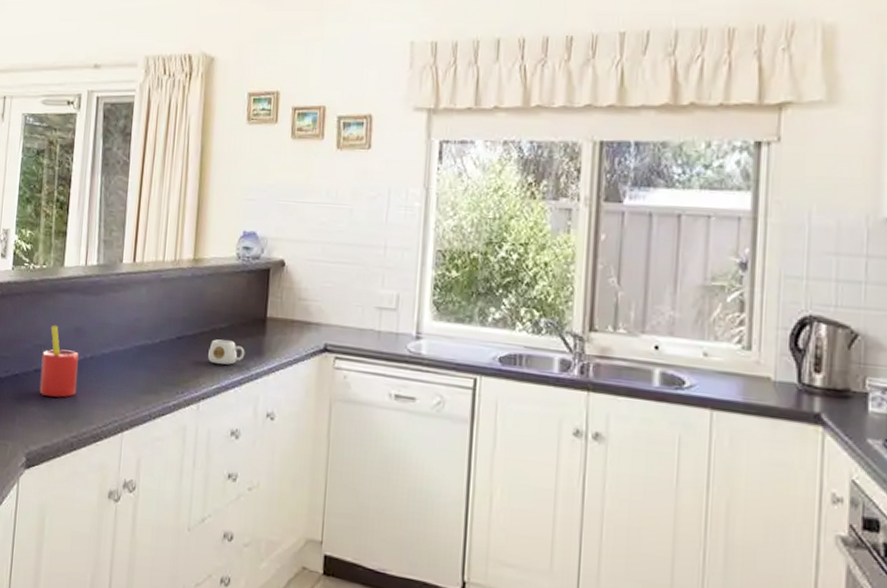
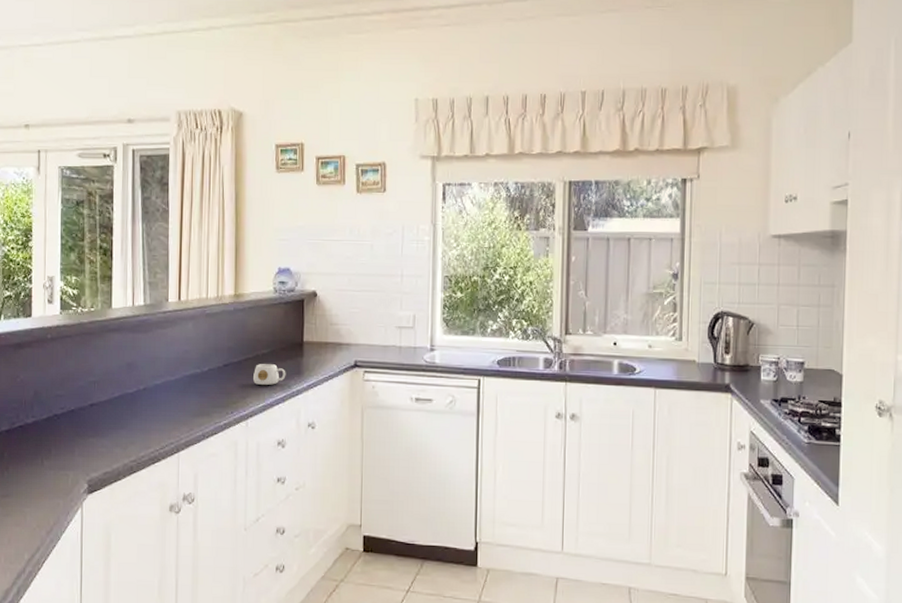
straw: present [39,324,79,398] -> none [96,362,133,427]

